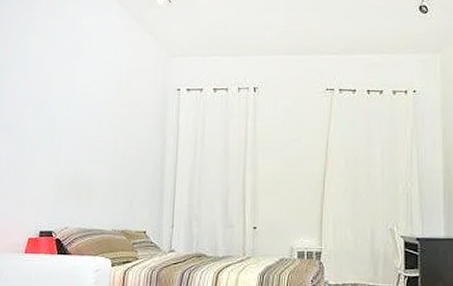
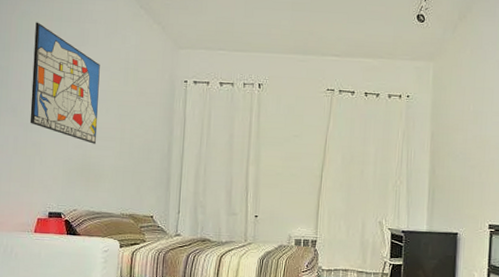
wall art: none [23,40,93,158] -> present [29,22,100,144]

